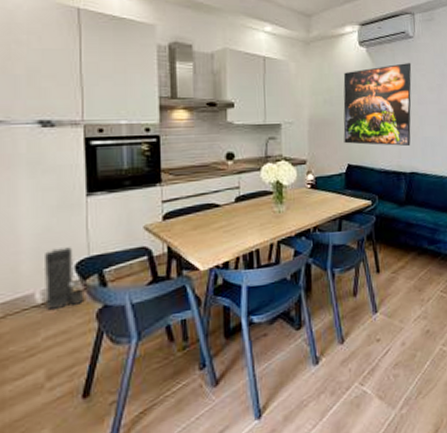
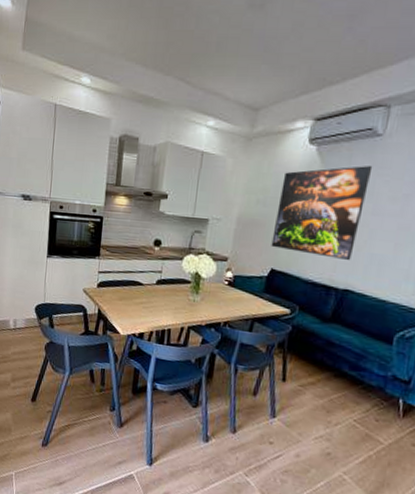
canister: present [43,246,85,311] -> none [15,291,39,336]

